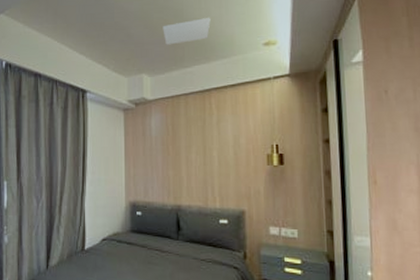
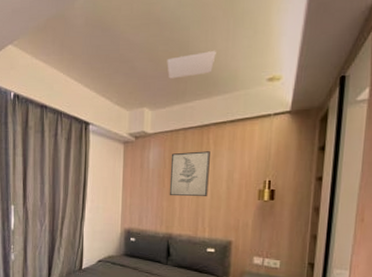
wall art: none [173,116,215,165] -> present [169,151,210,196]

